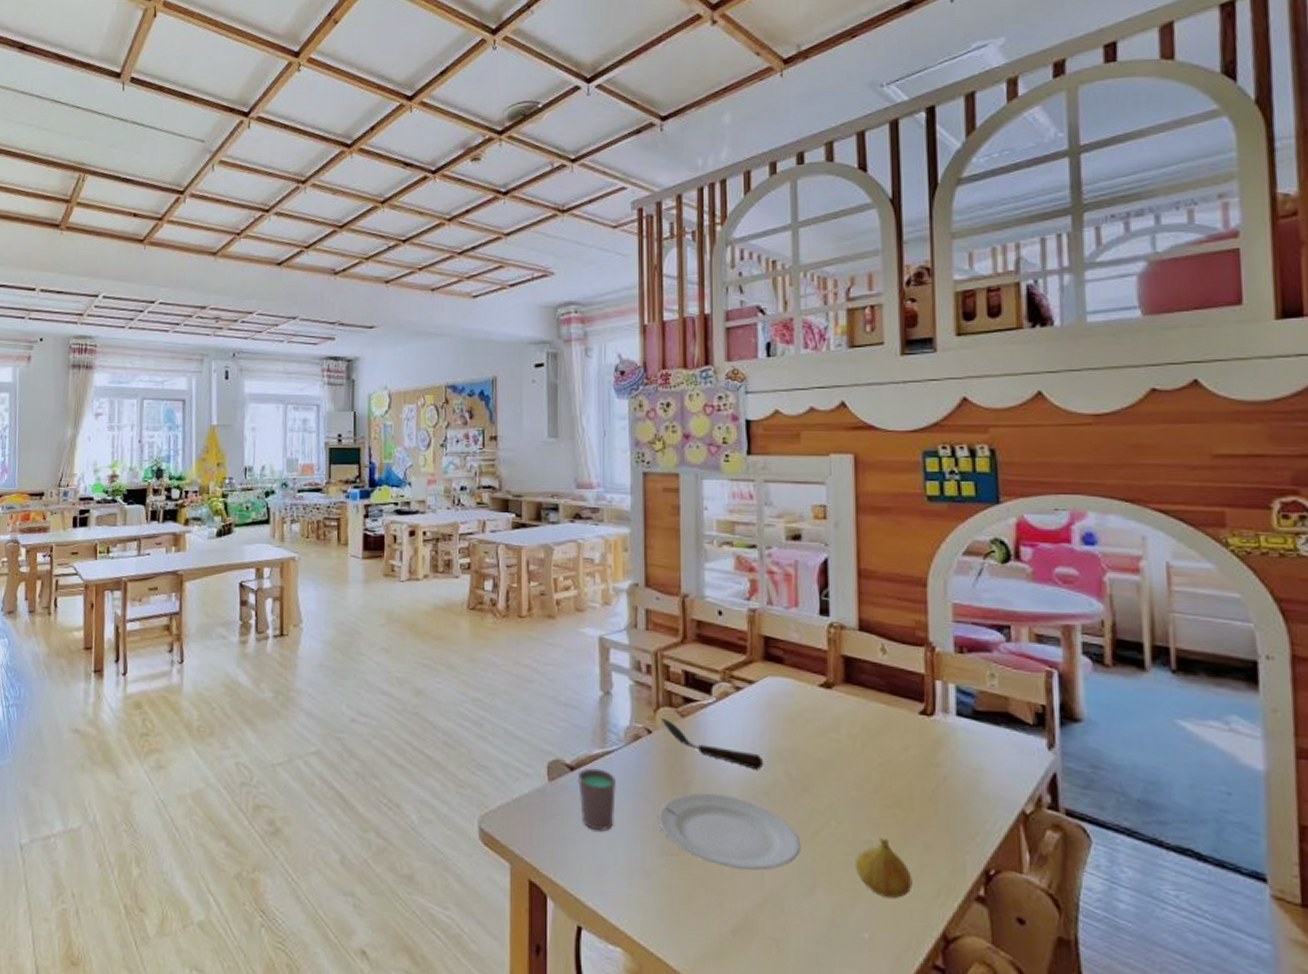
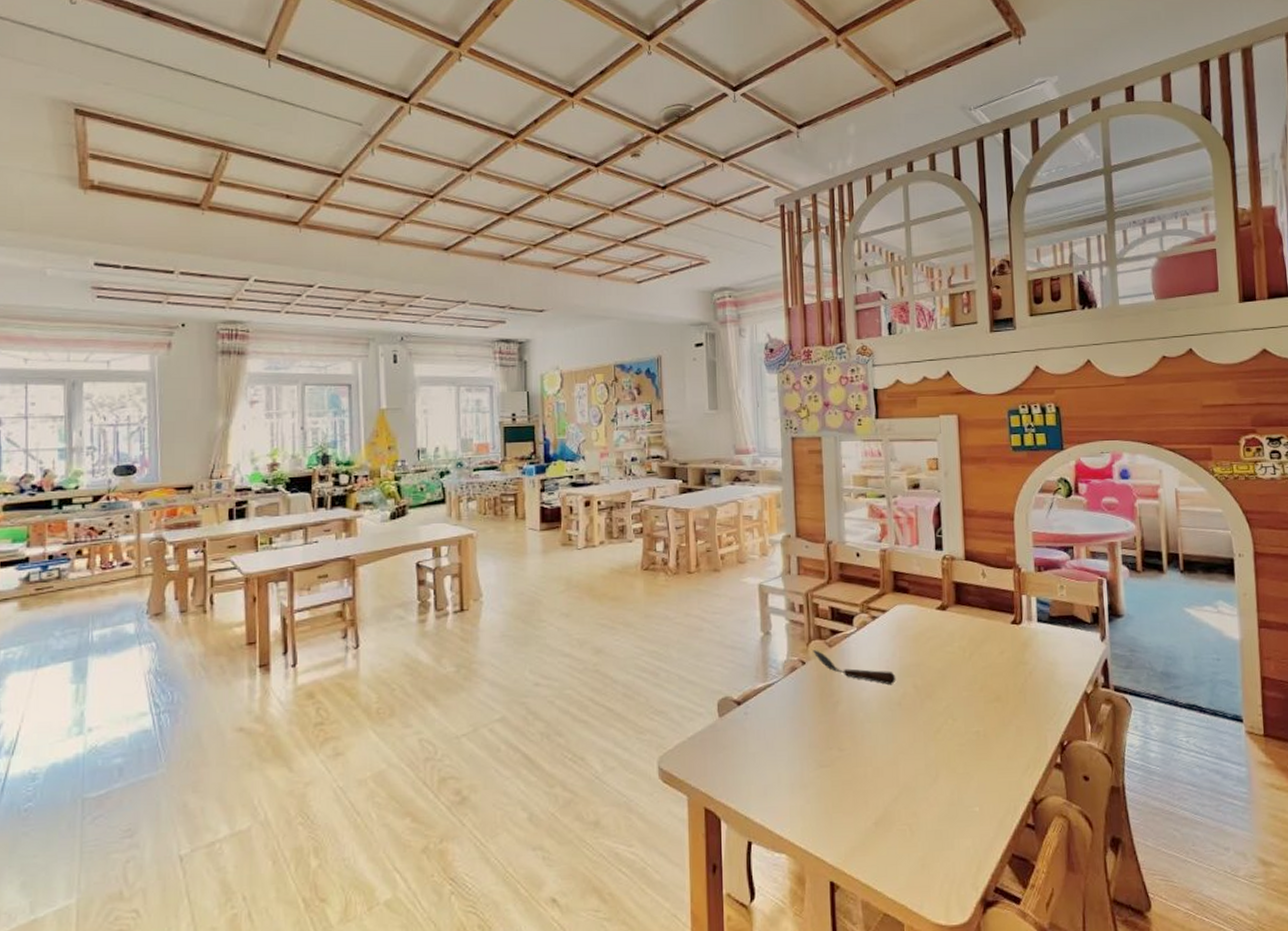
cup: present [578,768,616,831] -> none [745,700,777,755]
plate: present [657,792,801,870] -> none [812,708,927,770]
fruit: present [854,838,913,899] -> none [967,727,1010,776]

